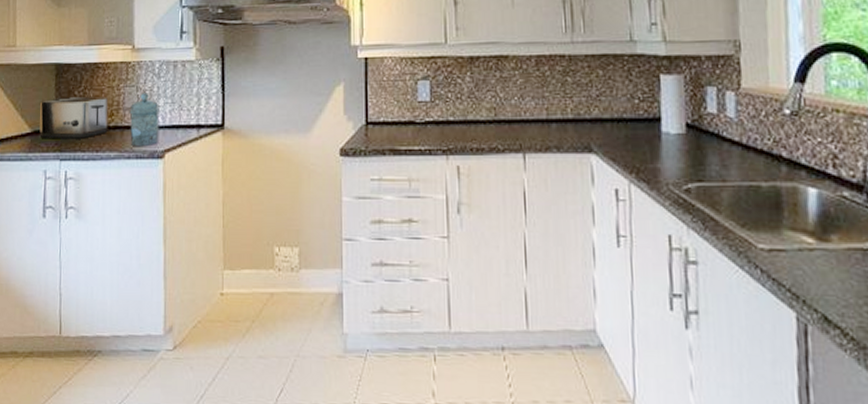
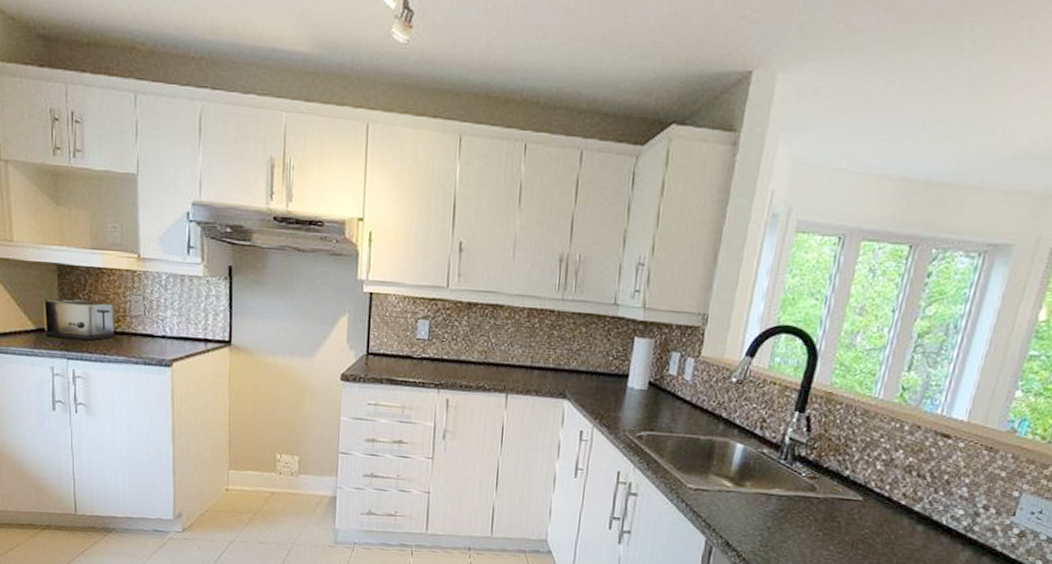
canister: present [129,93,160,147] -> none [136,302,167,355]

